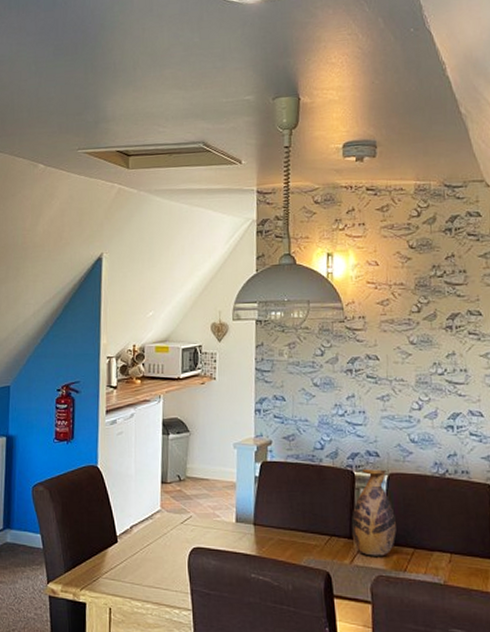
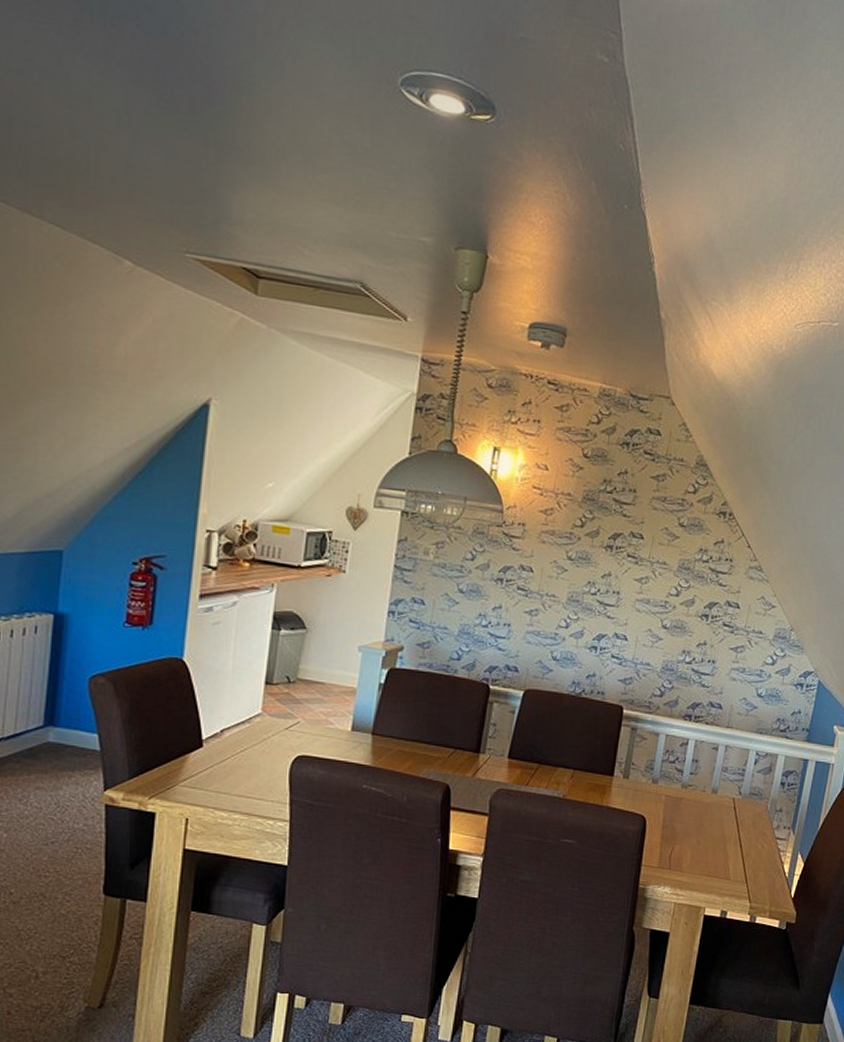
vase: present [351,468,397,556] -> none [477,682,526,771]

